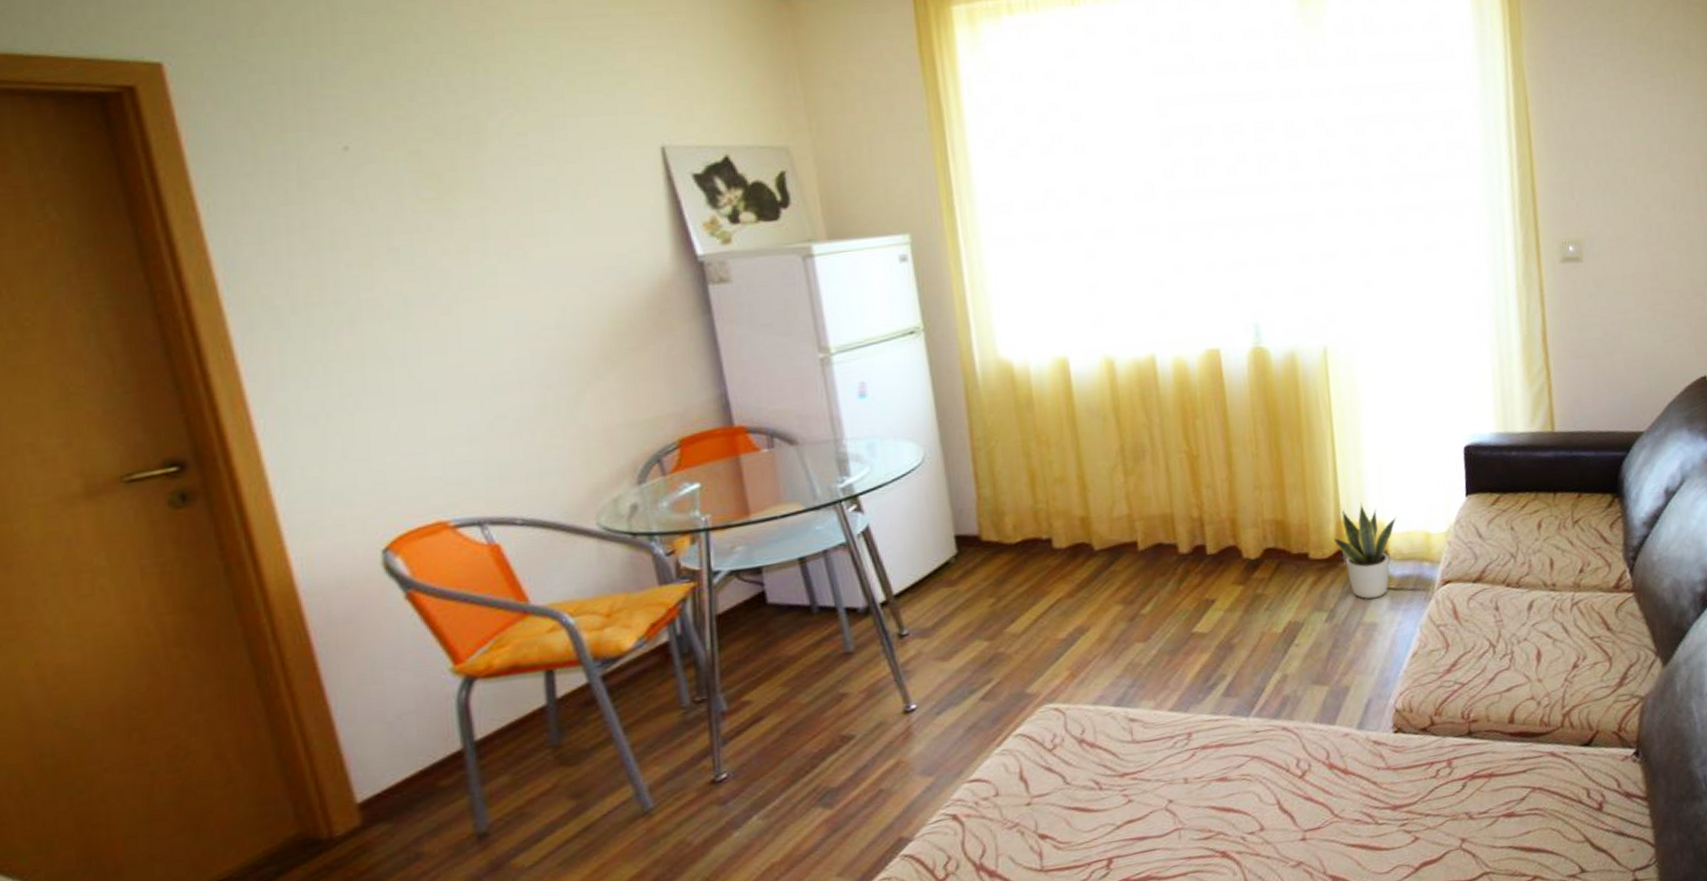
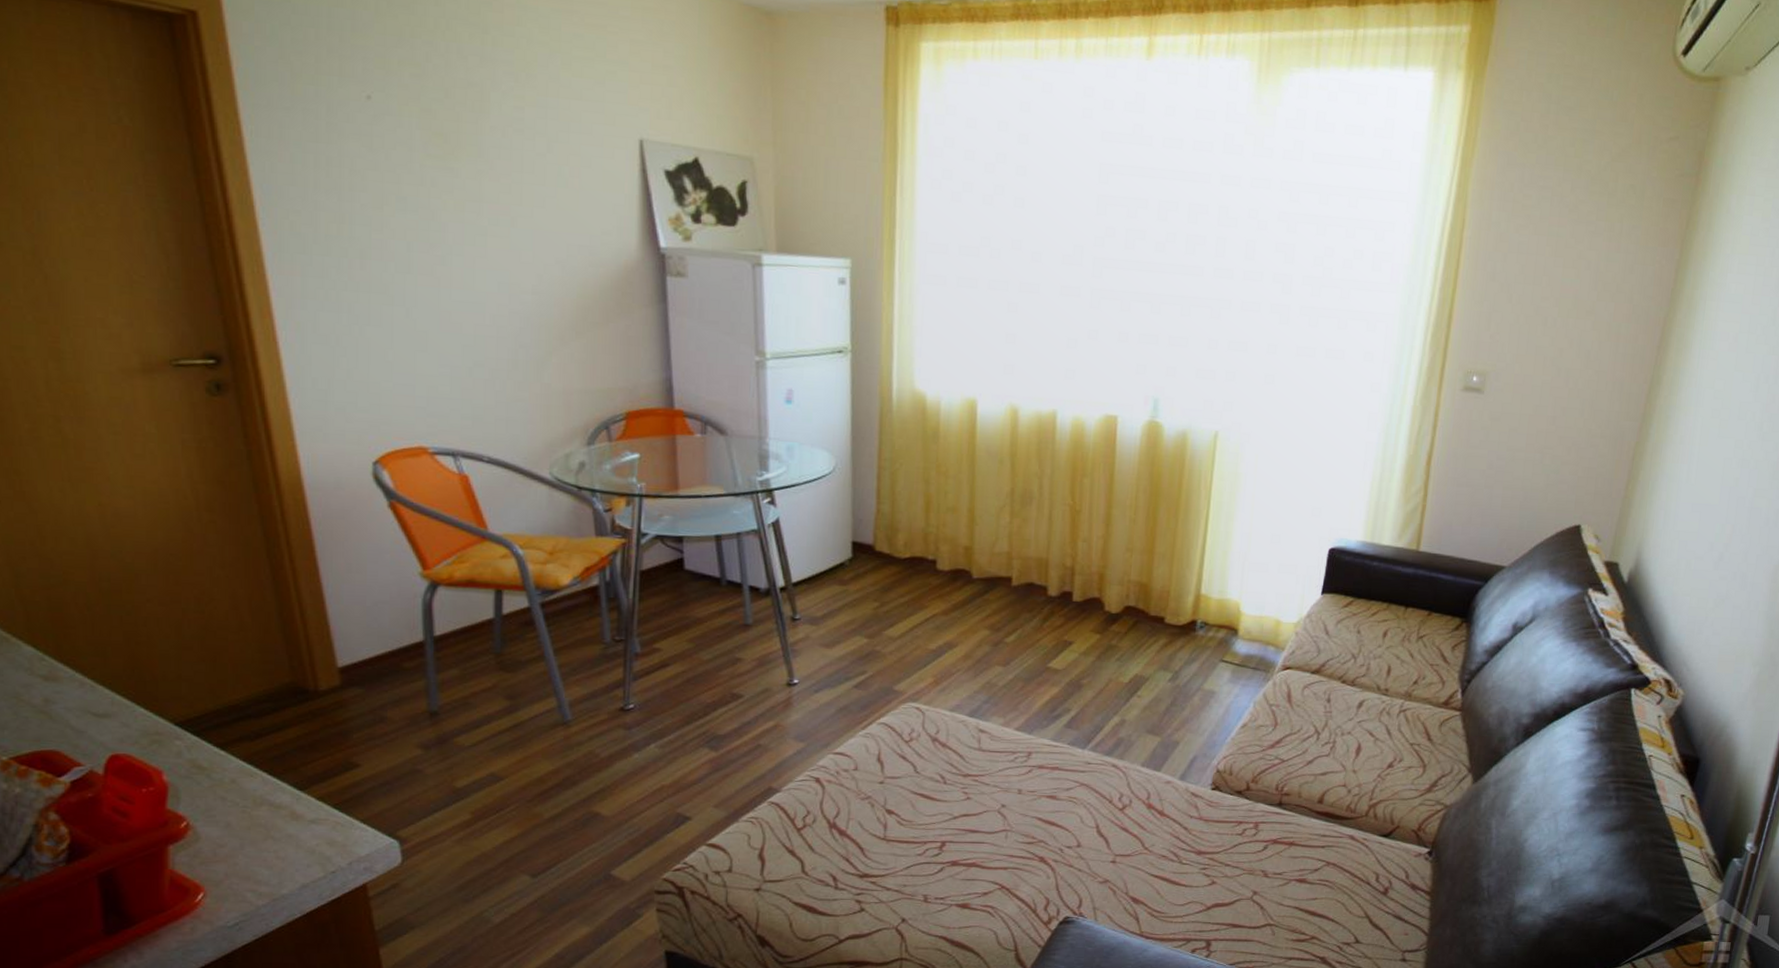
potted plant: present [1333,502,1397,600] -> none [1190,581,1252,670]

